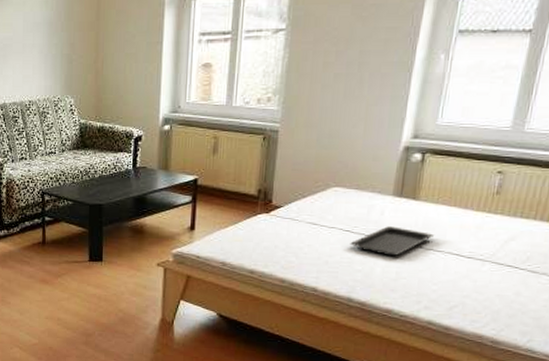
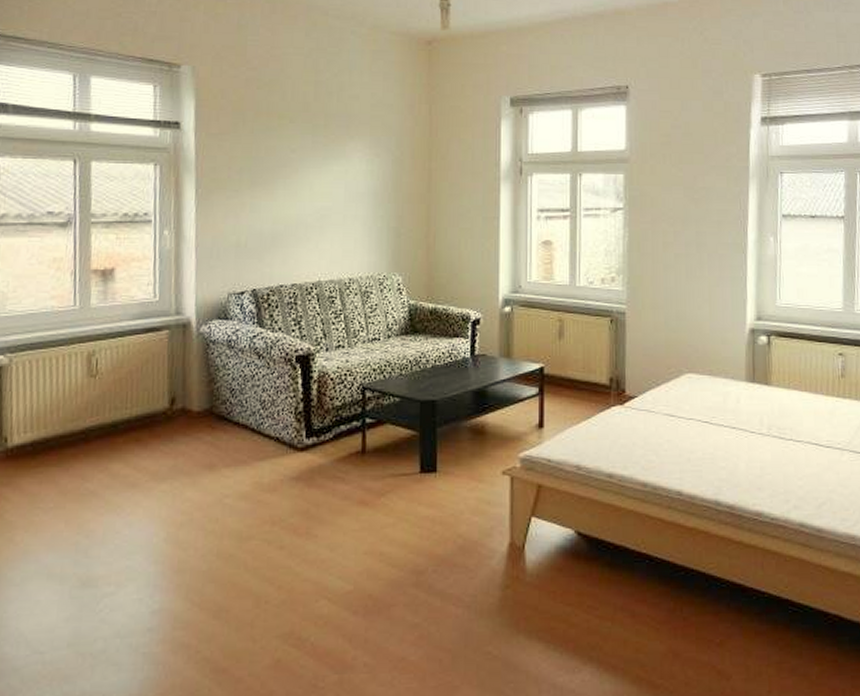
serving tray: present [350,226,435,257] -> none [710,415,792,450]

